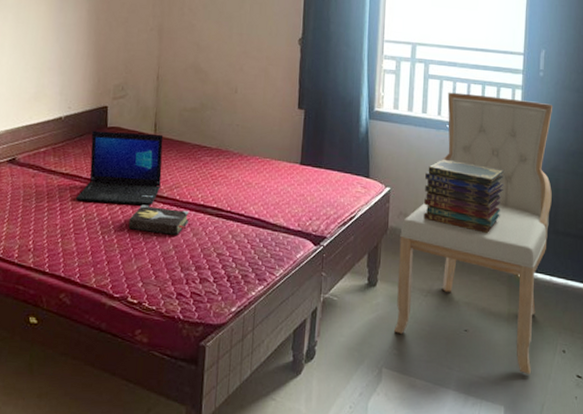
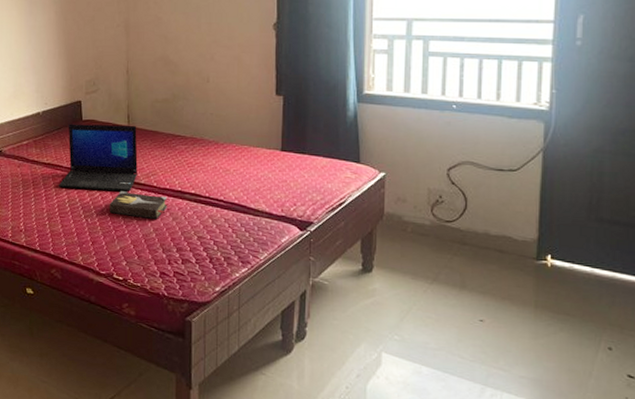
chair: present [394,92,553,374] -> none [395,69,596,370]
book stack: present [424,159,505,234] -> none [427,142,529,221]

